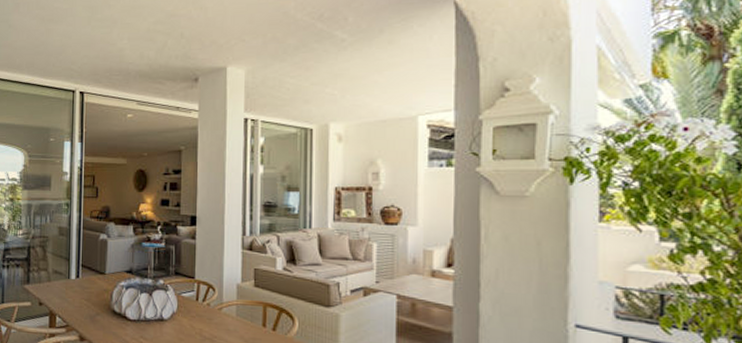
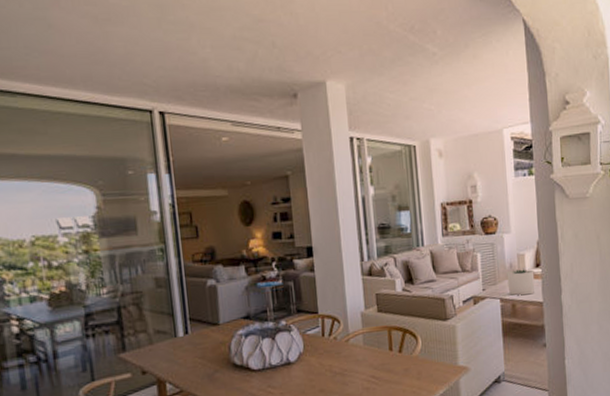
planter: none [408,266,444,296] -> present [507,269,535,296]

